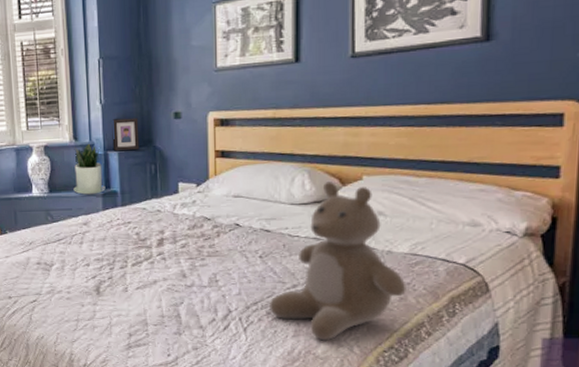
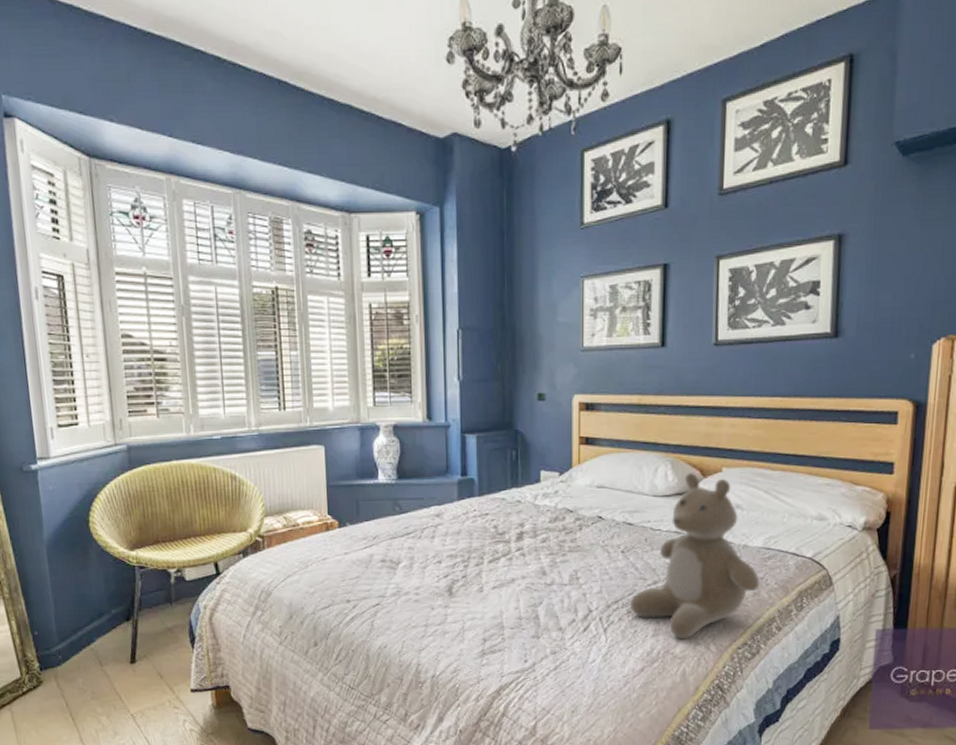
planter: present [73,143,106,195] -> none [426,424,462,482]
picture frame: present [113,118,140,152] -> none [471,397,500,434]

